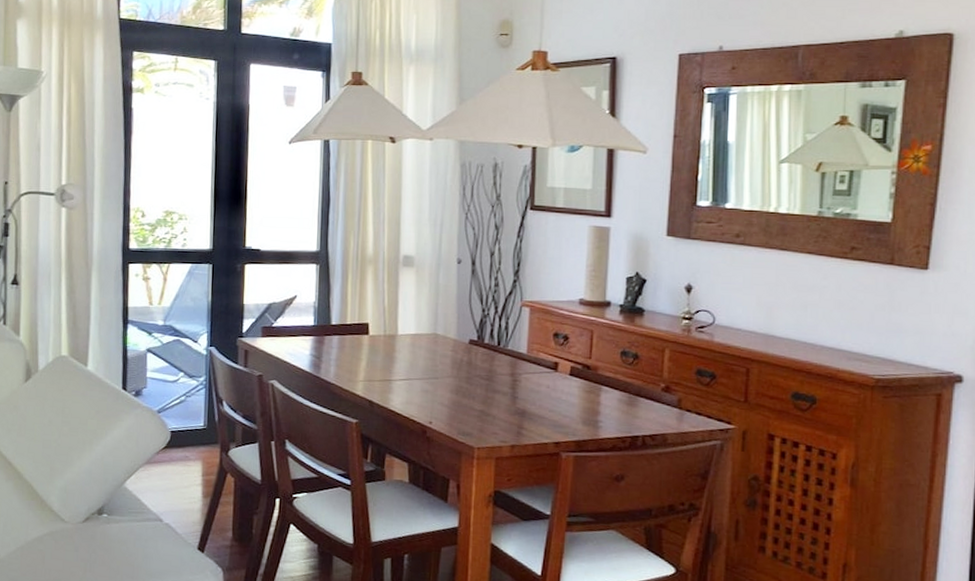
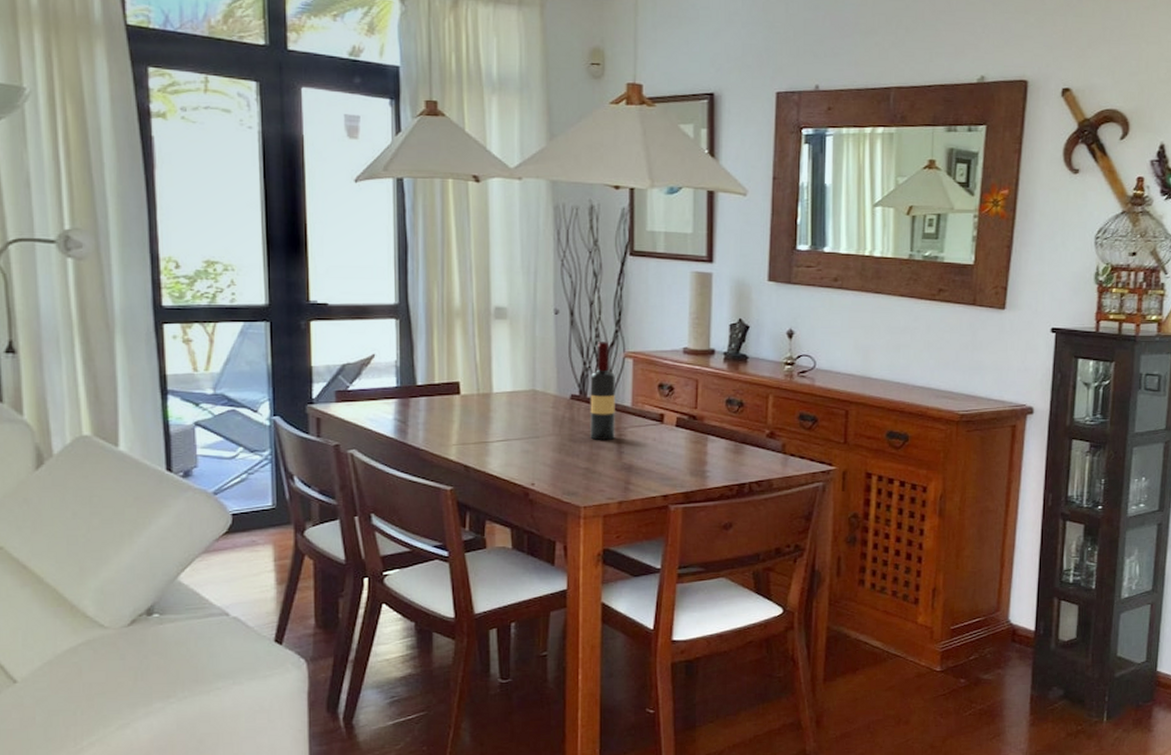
wine bottle: none [486,290,512,385] -> present [590,342,615,440]

